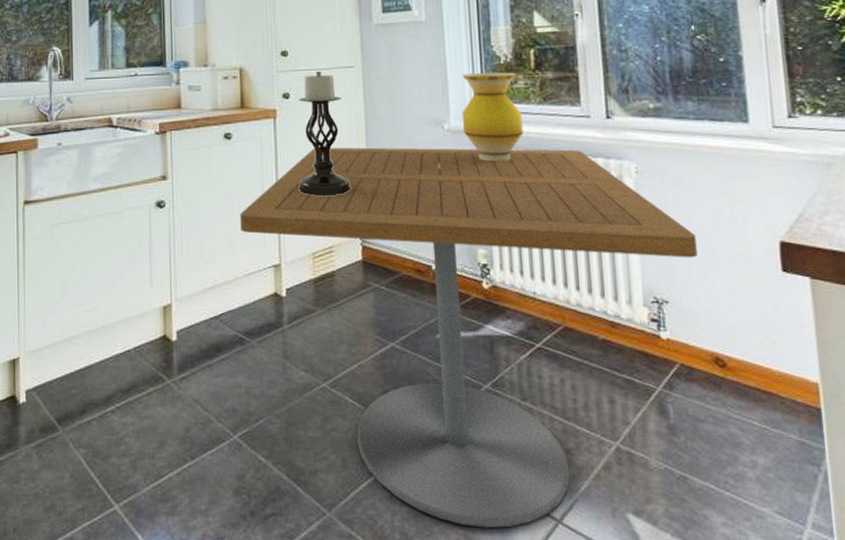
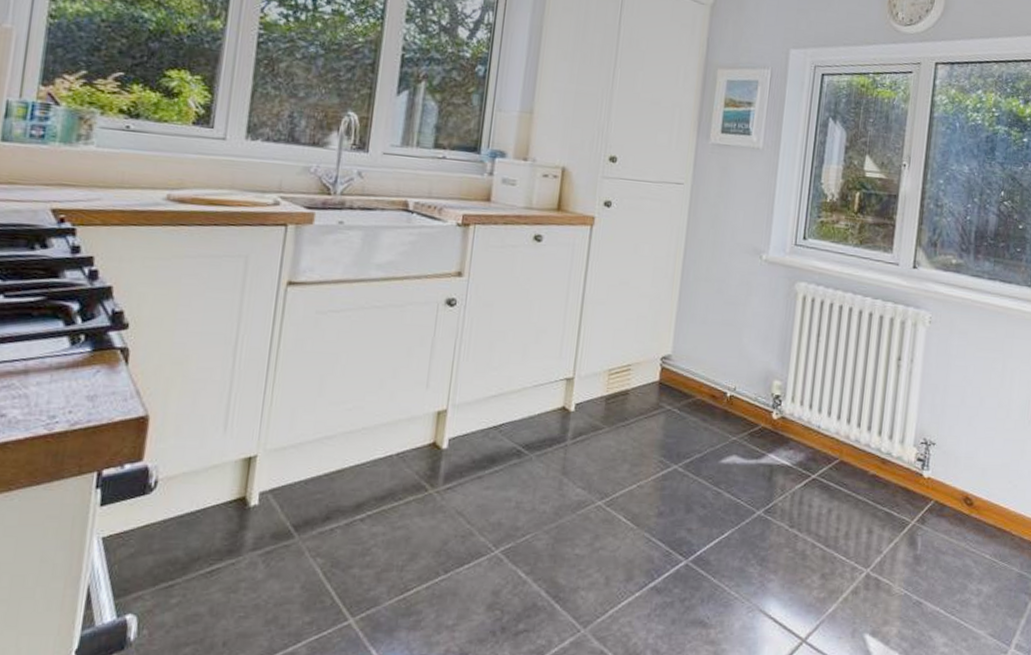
dining table: present [240,147,698,528] -> none [536,262,970,646]
candle holder: present [299,70,351,196] -> none [606,182,666,313]
vase: present [462,72,524,162] -> none [780,207,839,298]

